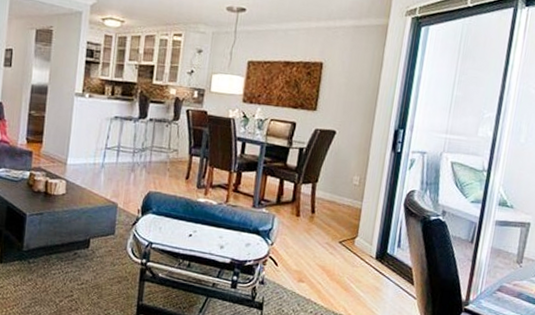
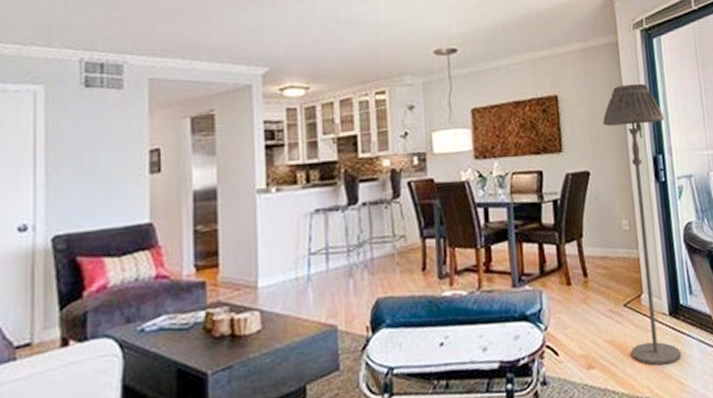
floor lamp: none [336,64,414,296] -> present [602,83,682,366]

